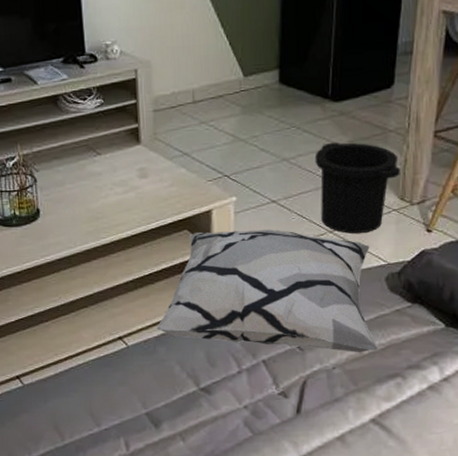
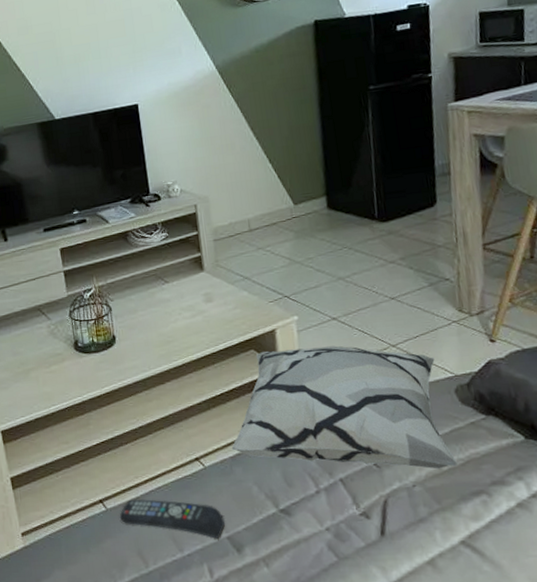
remote control: none [36,375,145,415] -> present [119,499,226,539]
trash can: present [314,142,400,234] -> none [369,259,455,347]

